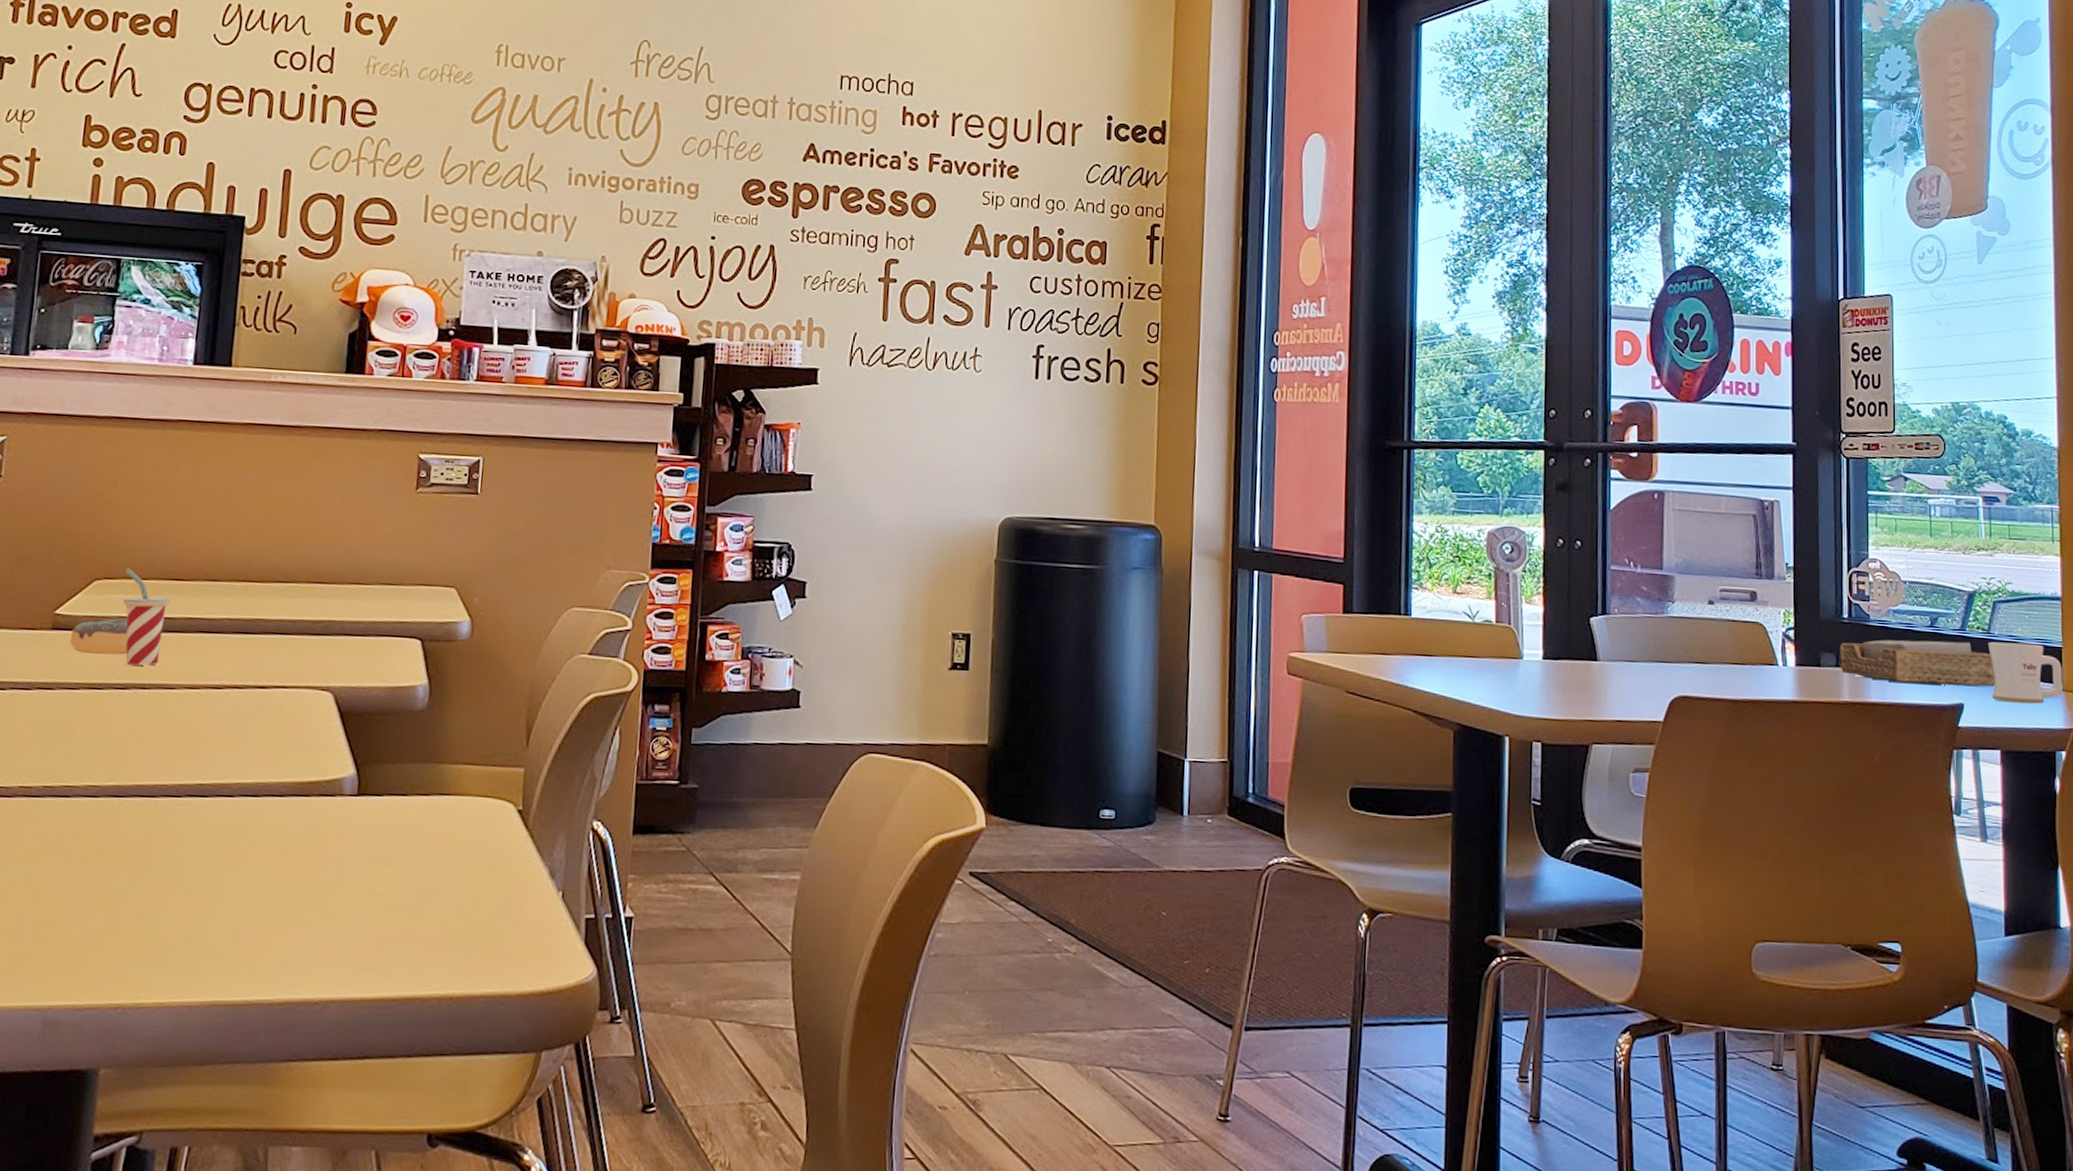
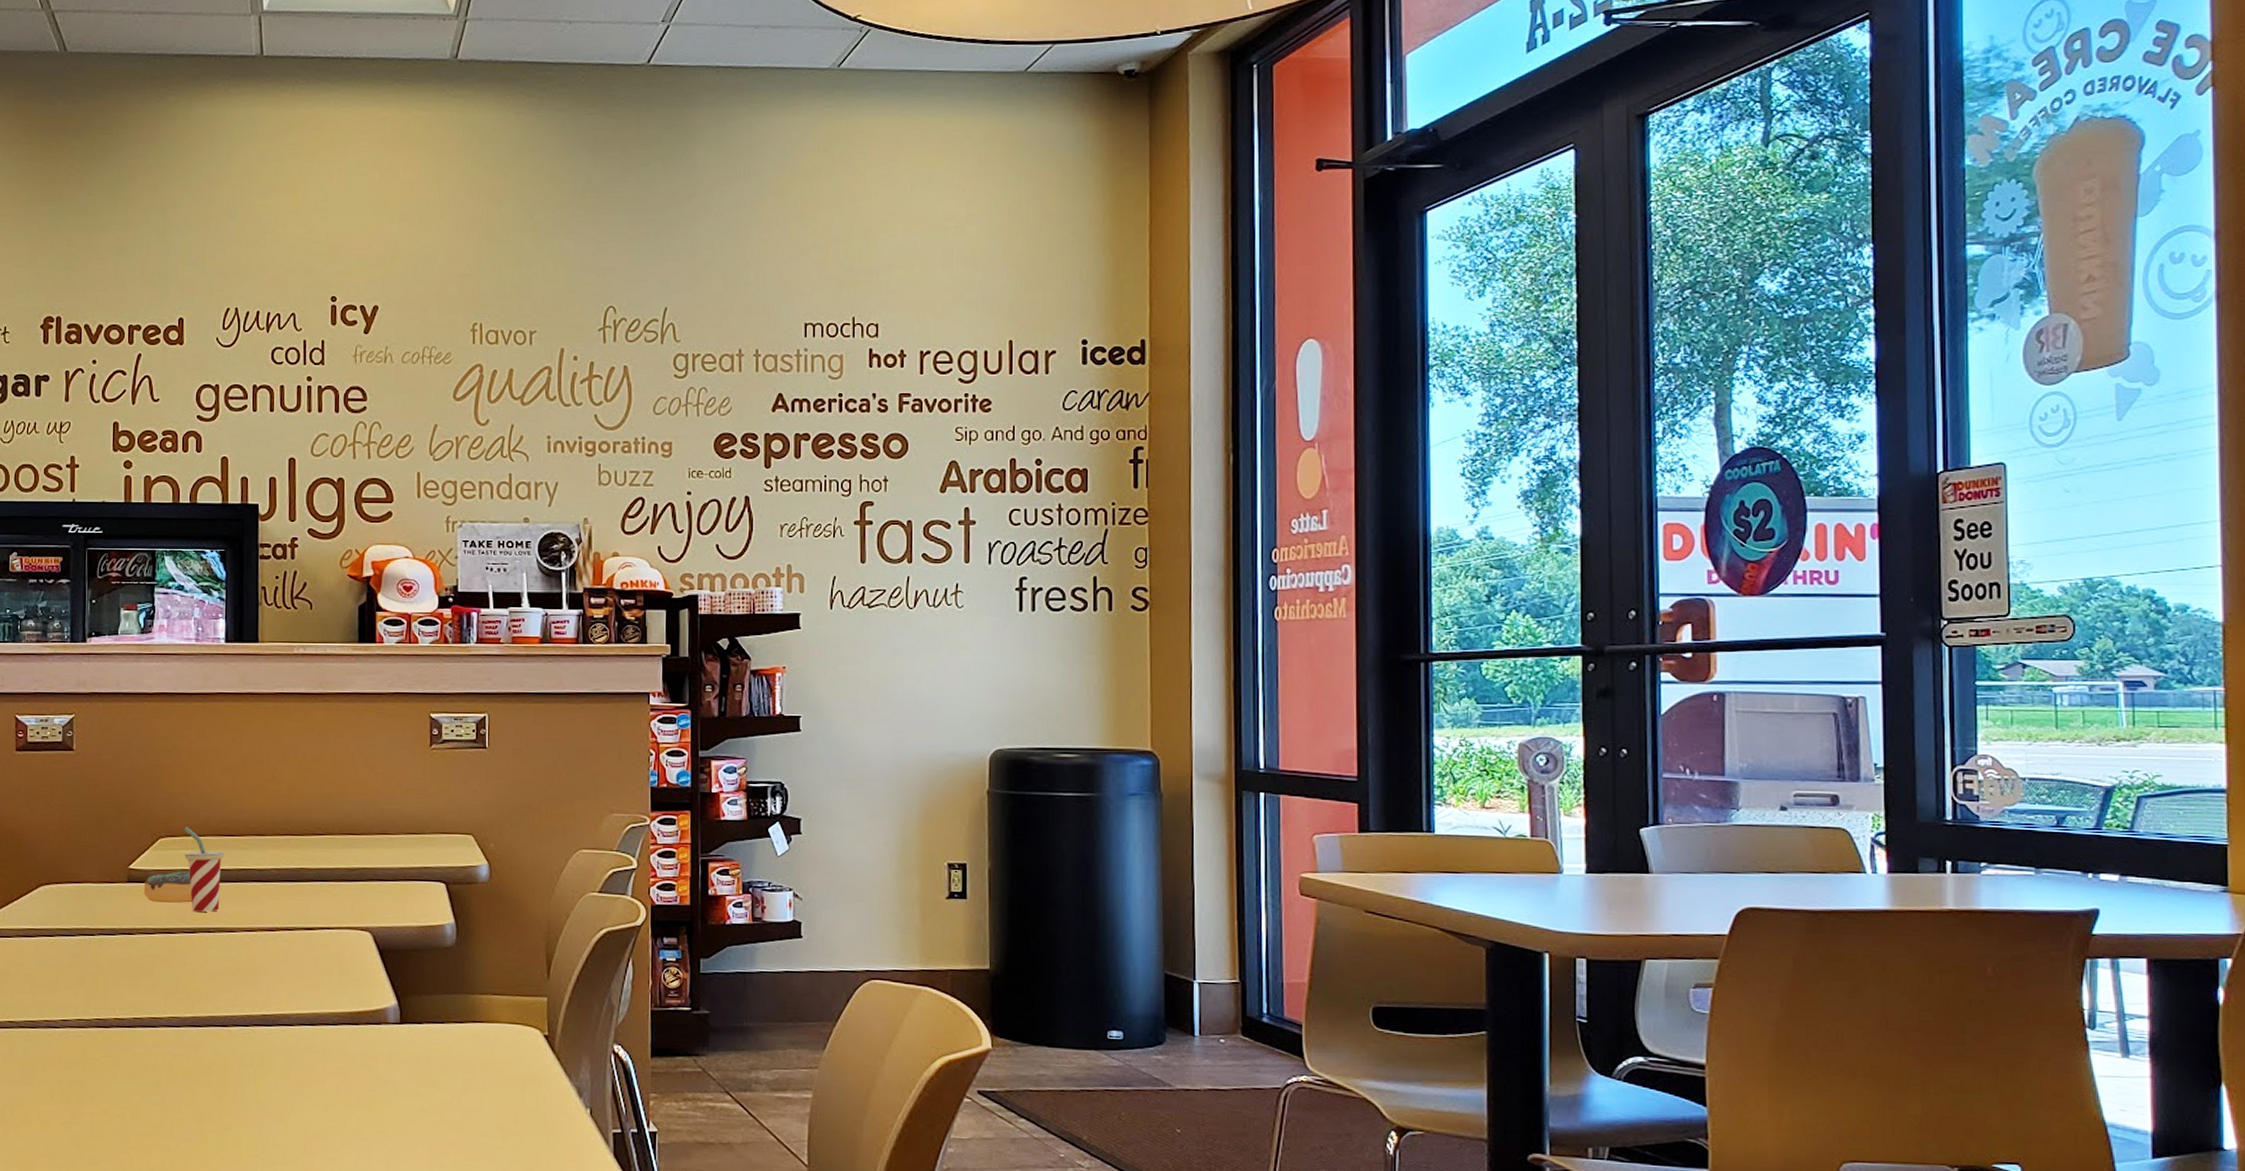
napkin holder: present [1840,639,1995,687] -> none [1942,841,2140,890]
mug: present [1988,641,2064,704] -> none [2131,840,2229,908]

